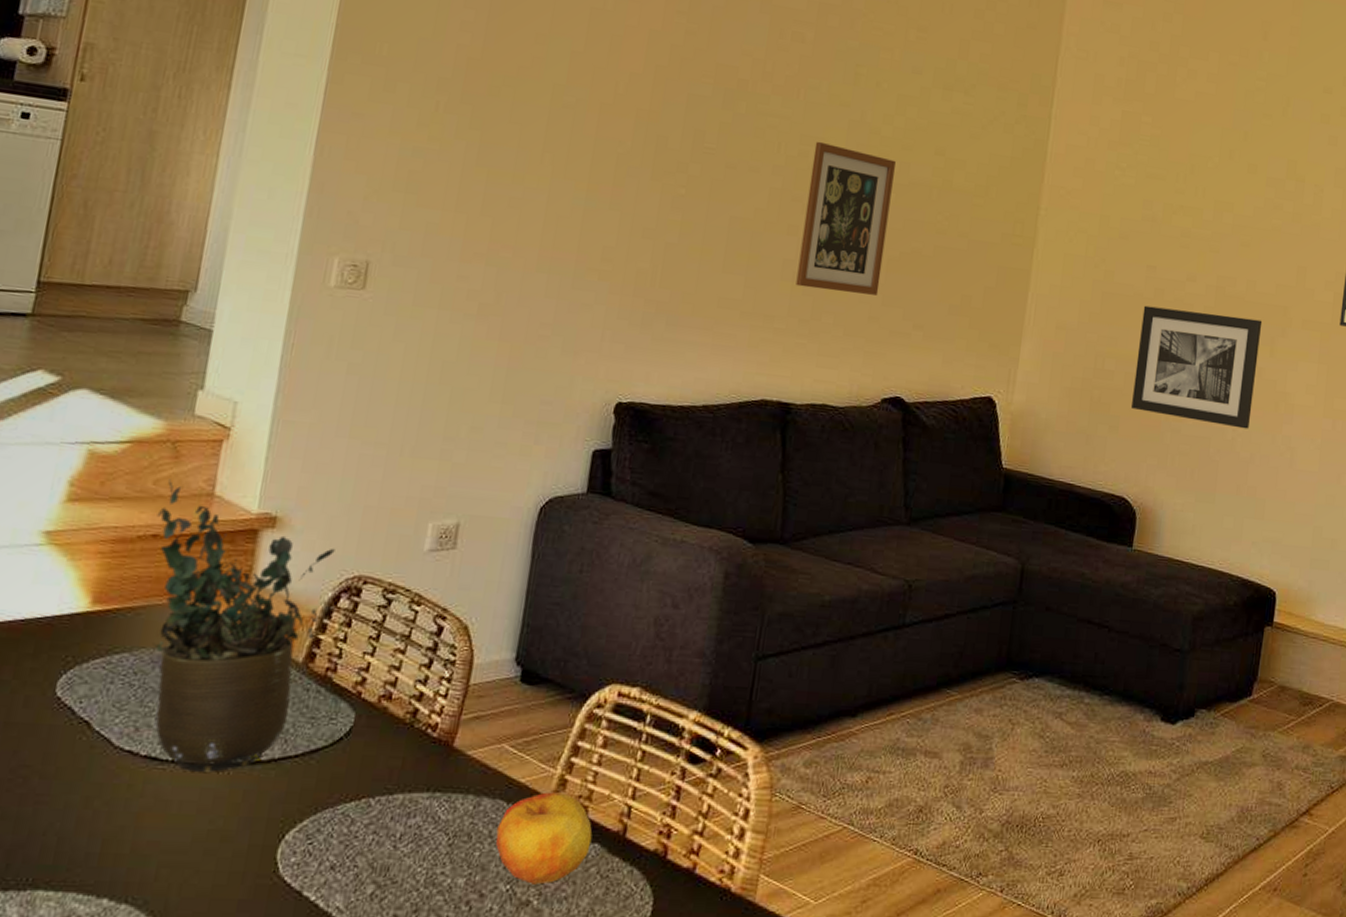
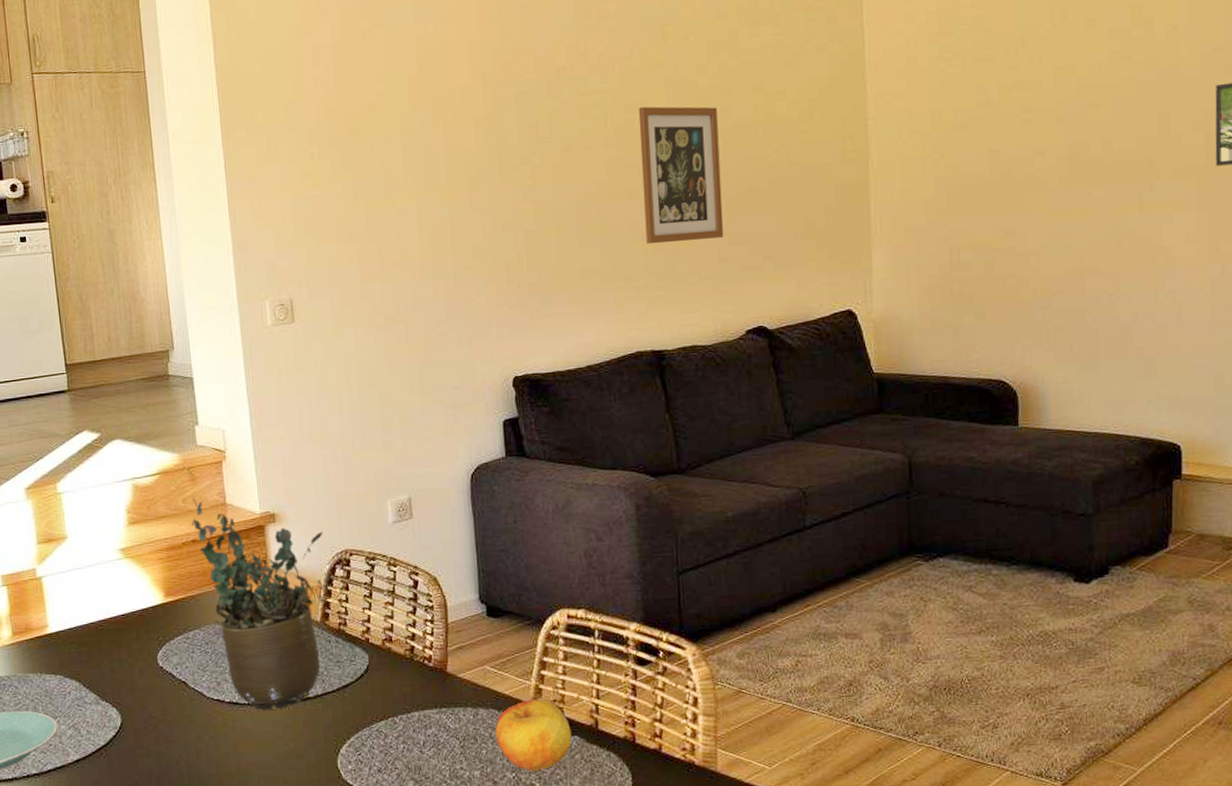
wall art: present [1131,305,1263,429] -> none [992,179,1127,295]

